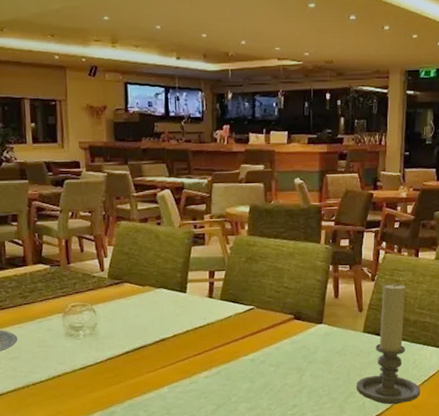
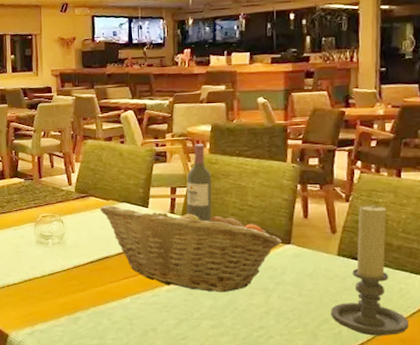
fruit basket: none [135,288,314,375] -> present [99,205,282,293]
wine bottle: none [225,225,250,306] -> present [186,144,212,222]

